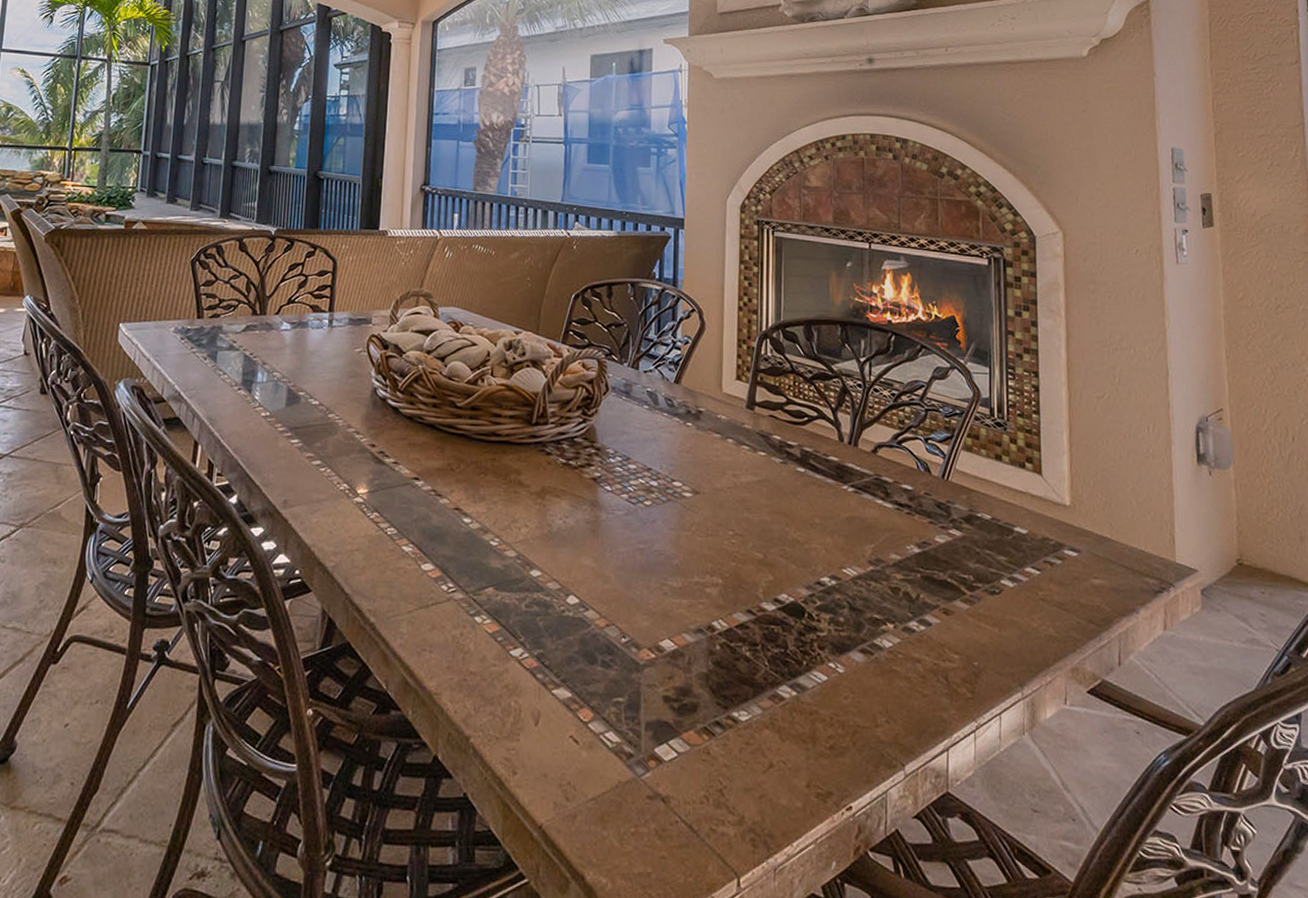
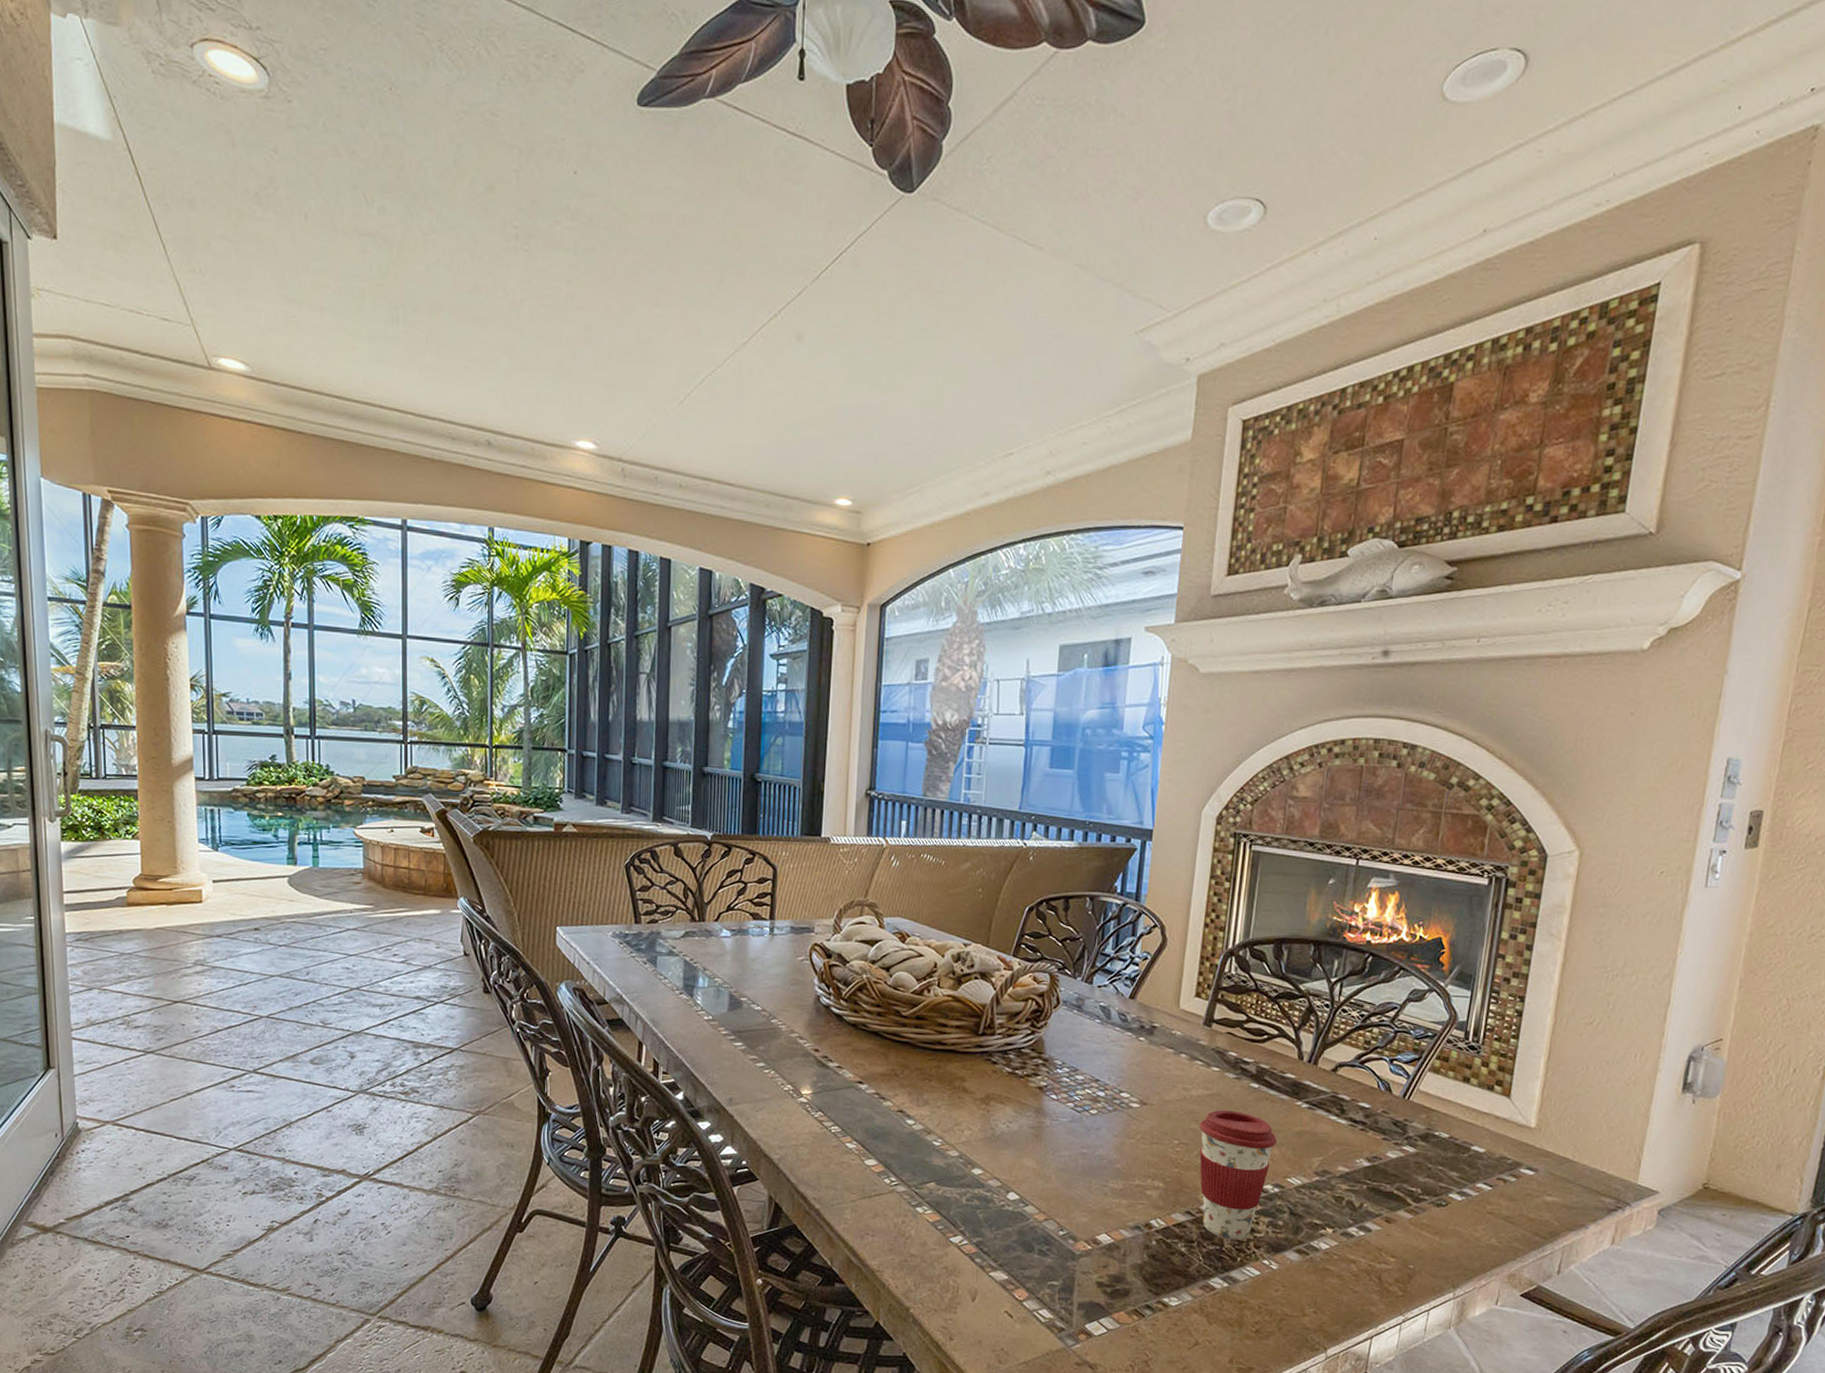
coffee cup: none [751,496,829,641] -> present [1199,1109,1278,1240]

